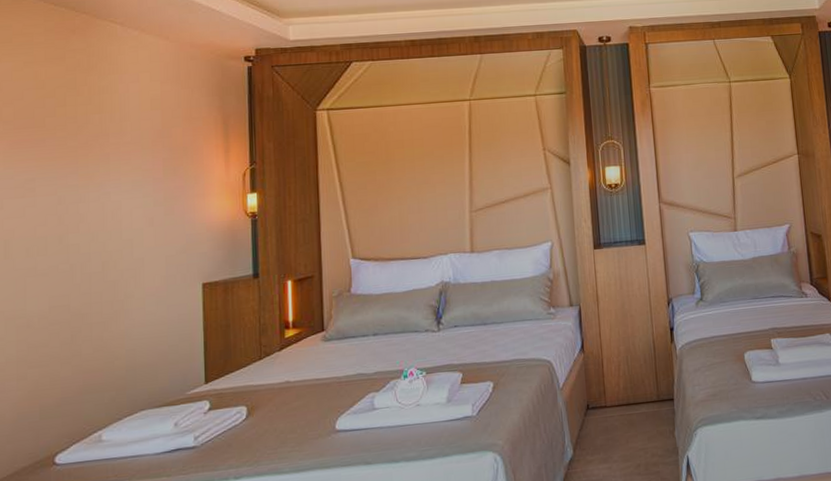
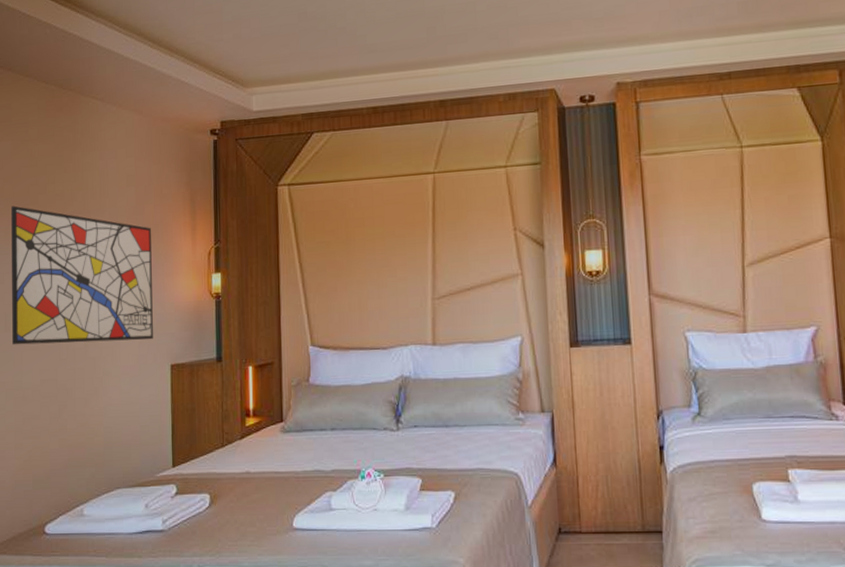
wall art: none [12,129,182,273] -> present [11,205,153,345]

